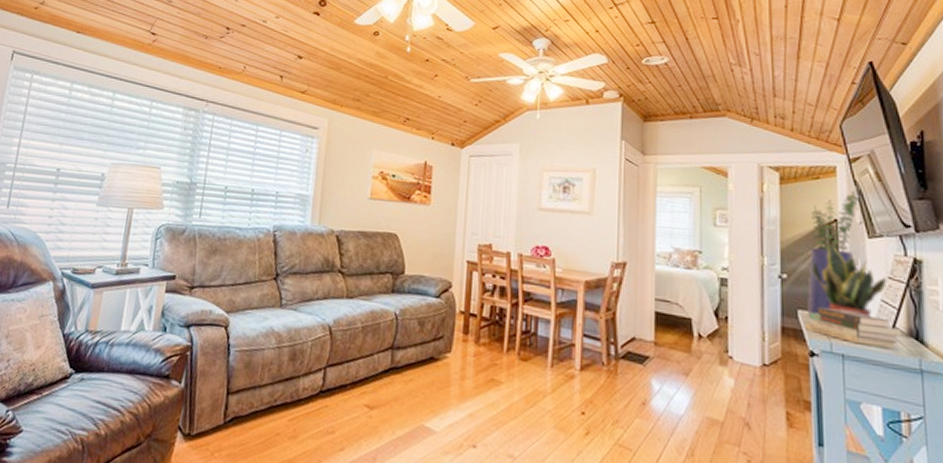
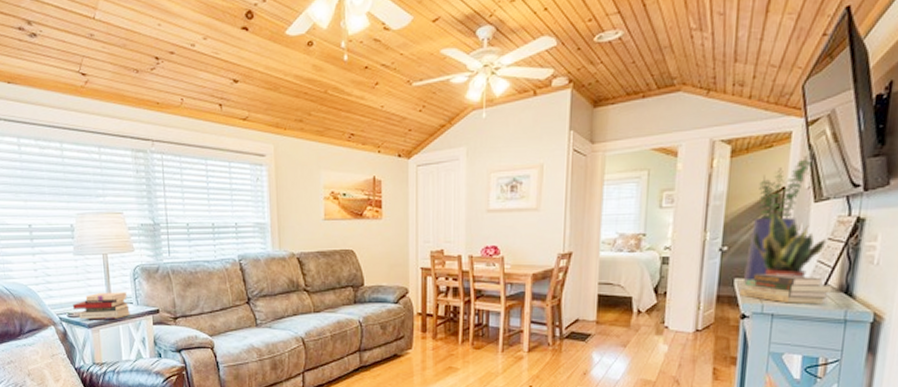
books: none [80,248,145,282] -> present [73,292,130,320]

